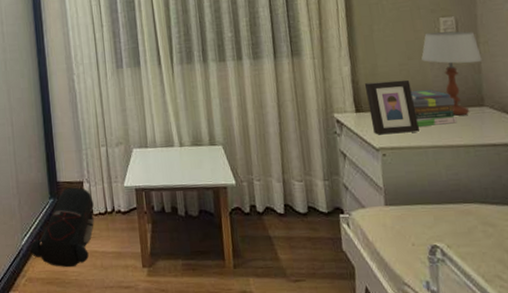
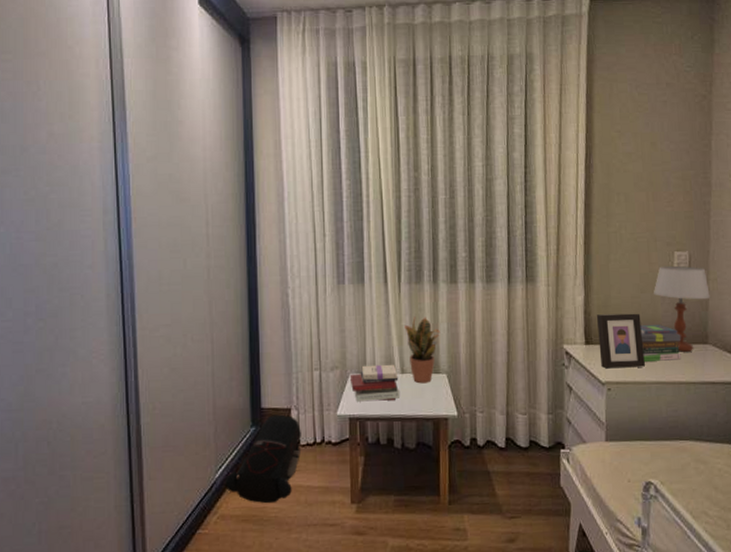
books: none [133,138,181,174] -> present [349,364,401,402]
potted plant: none [180,93,213,156] -> present [404,316,440,384]

